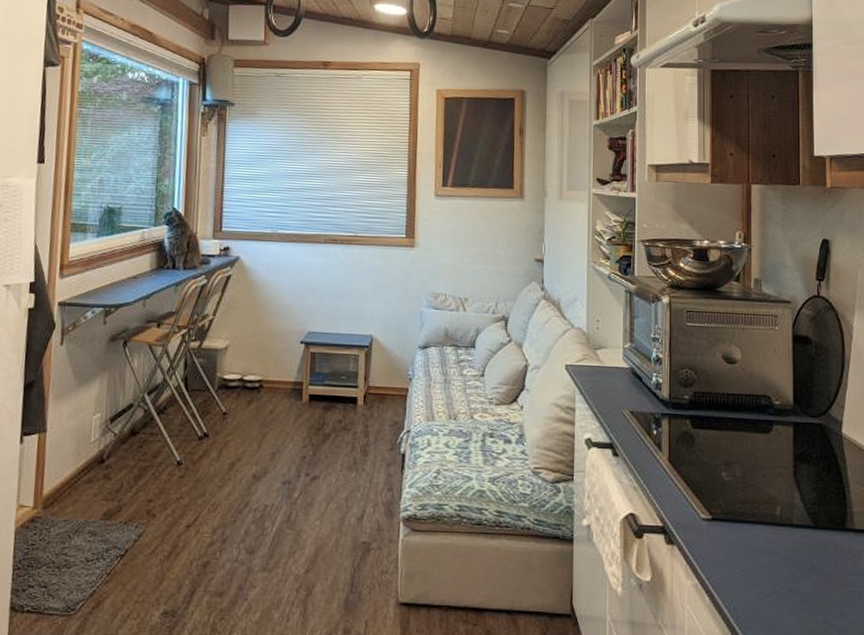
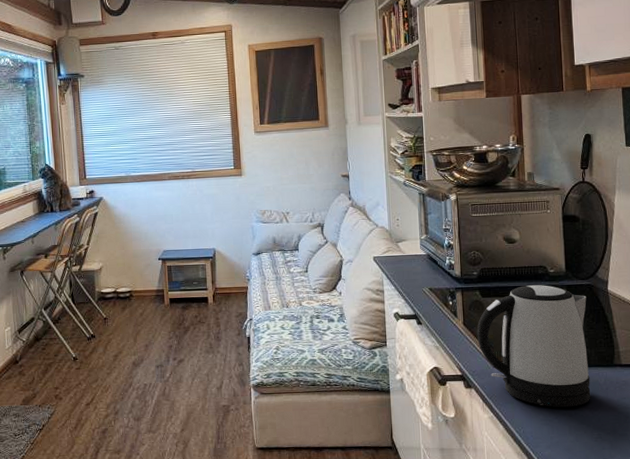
kettle: none [684,418,817,580] -> present [477,285,591,408]

